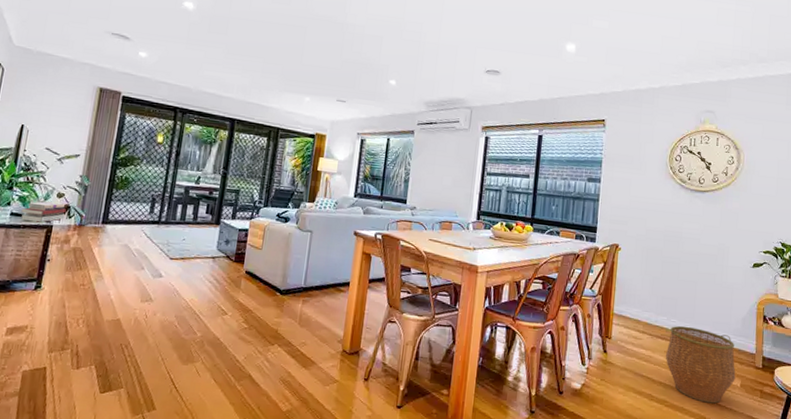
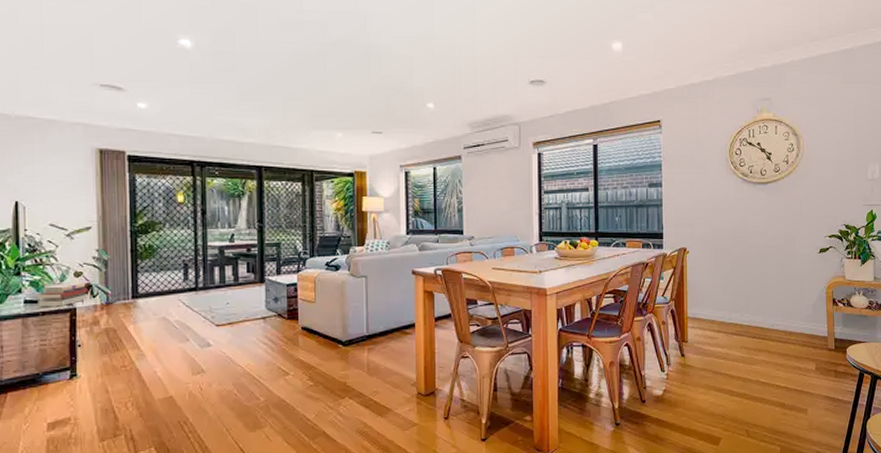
basket: present [665,325,736,404] -> none [741,319,810,390]

